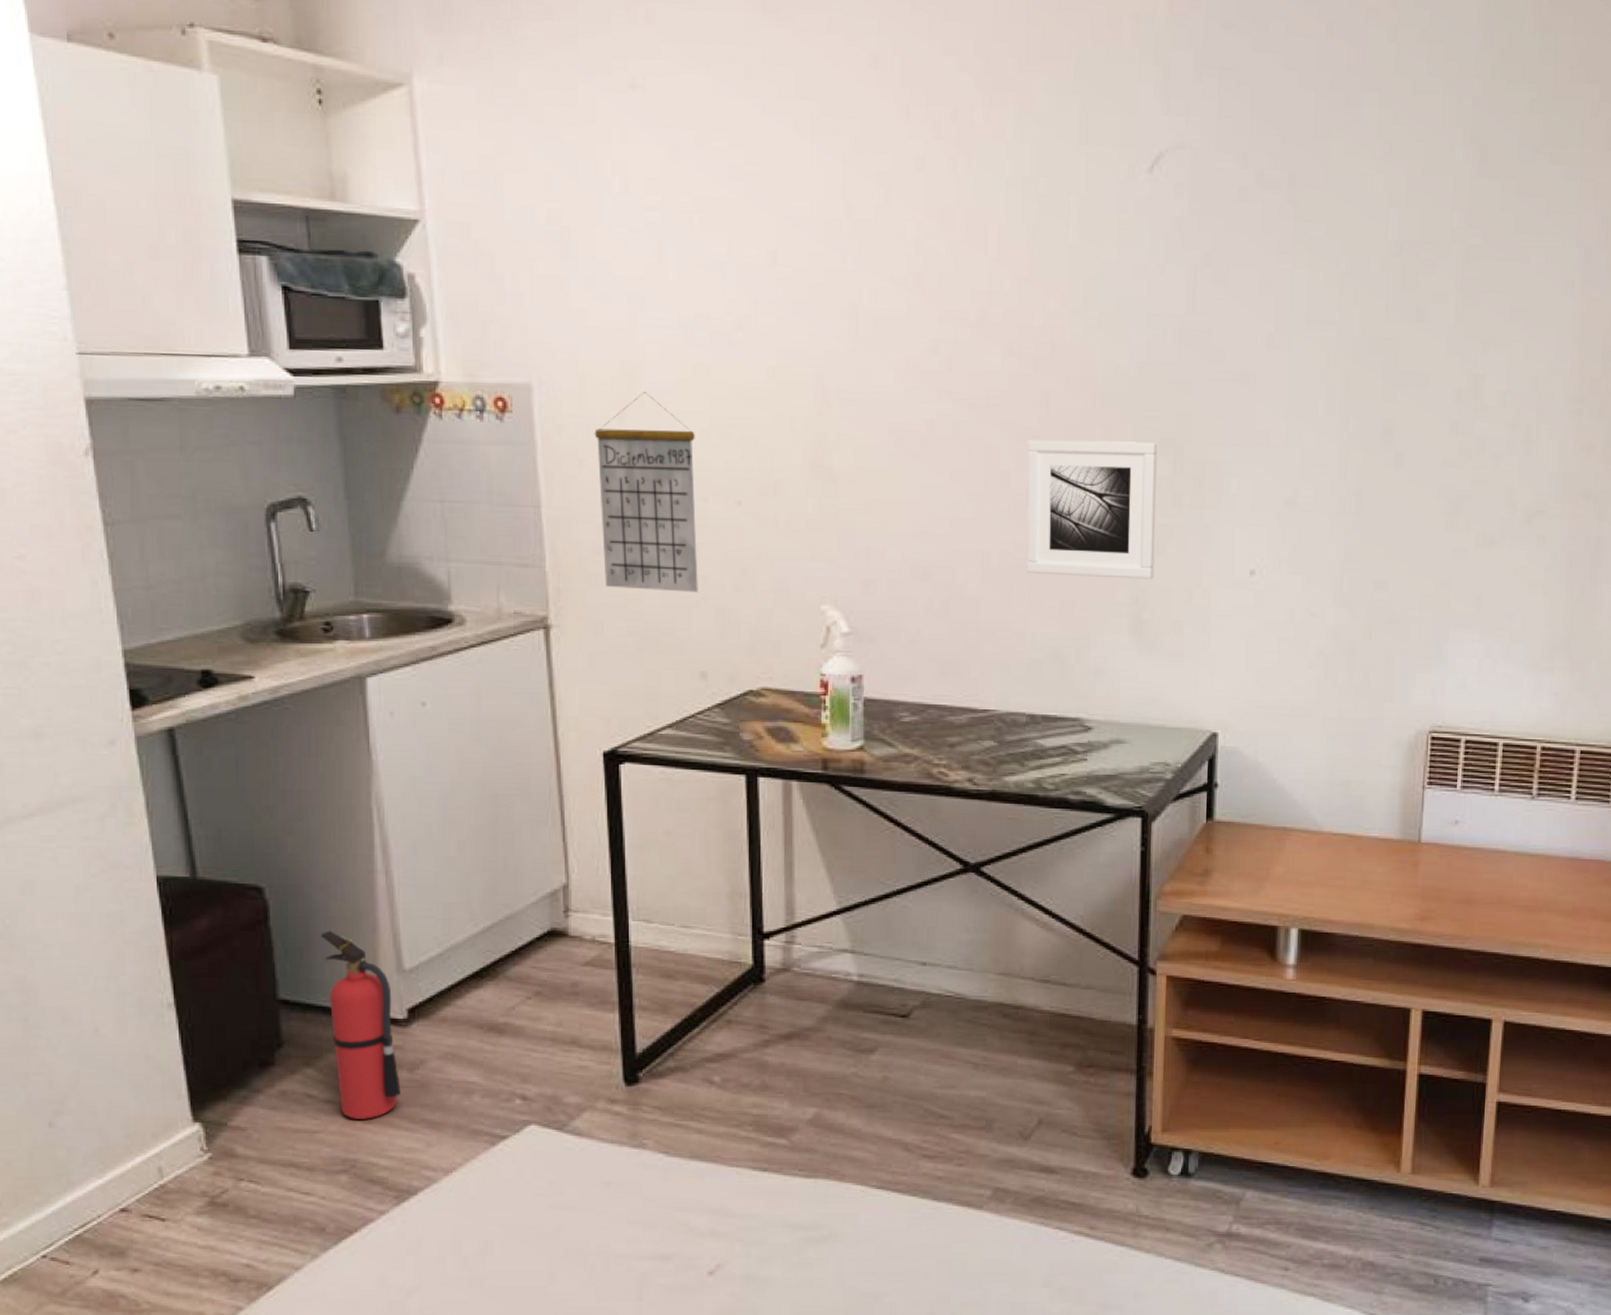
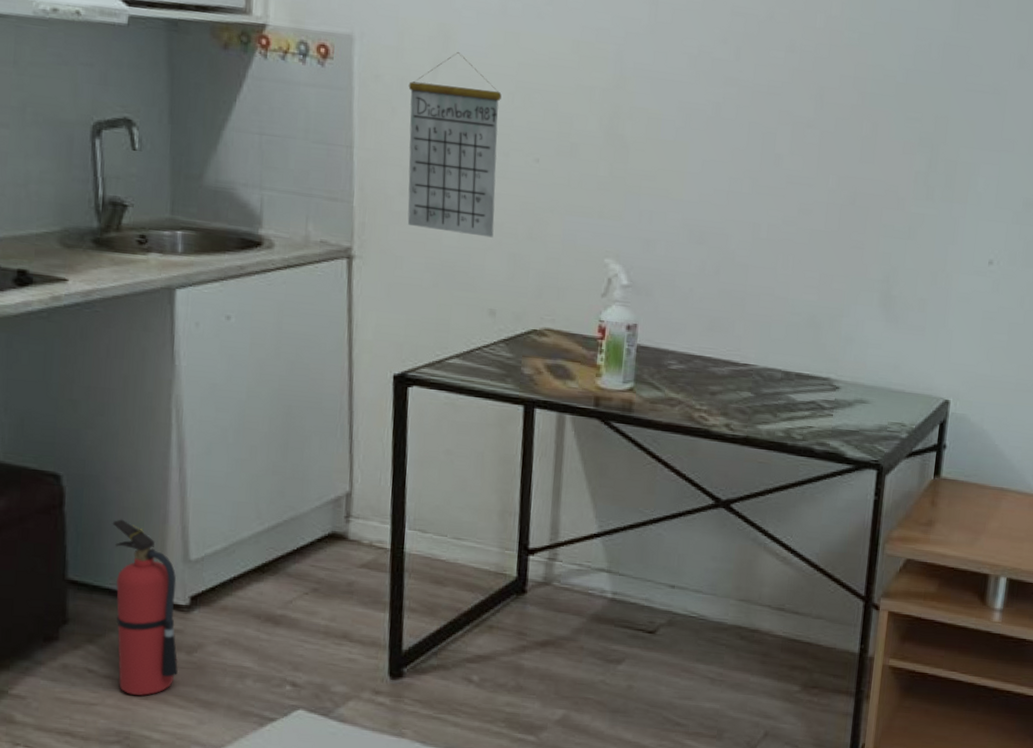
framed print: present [1026,440,1158,579] -> none [792,128,917,261]

